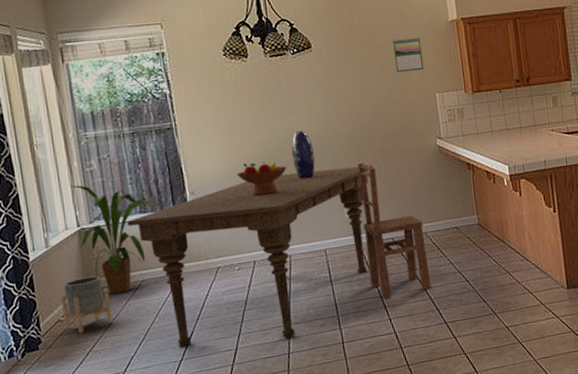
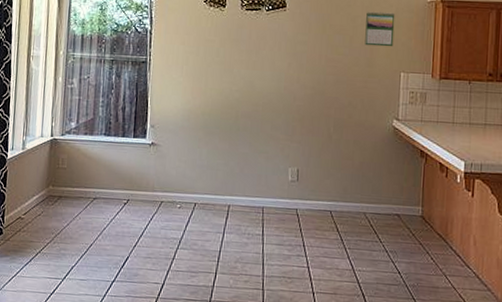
planter: present [60,275,114,333] -> none [23,183,65,234]
house plant: present [71,185,161,294] -> none [49,98,124,206]
dining table: present [127,164,374,347] -> none [92,124,325,286]
fruit bowl: present [237,162,287,196] -> none [195,107,242,142]
vase: present [291,131,316,180] -> none [248,86,271,134]
chair: present [357,163,432,298] -> none [300,129,364,272]

